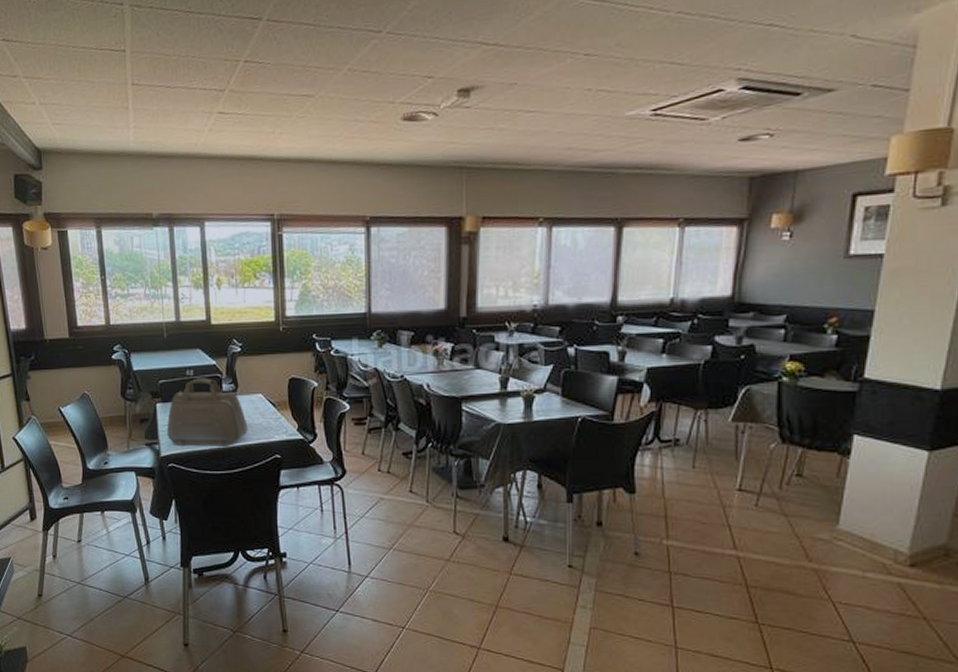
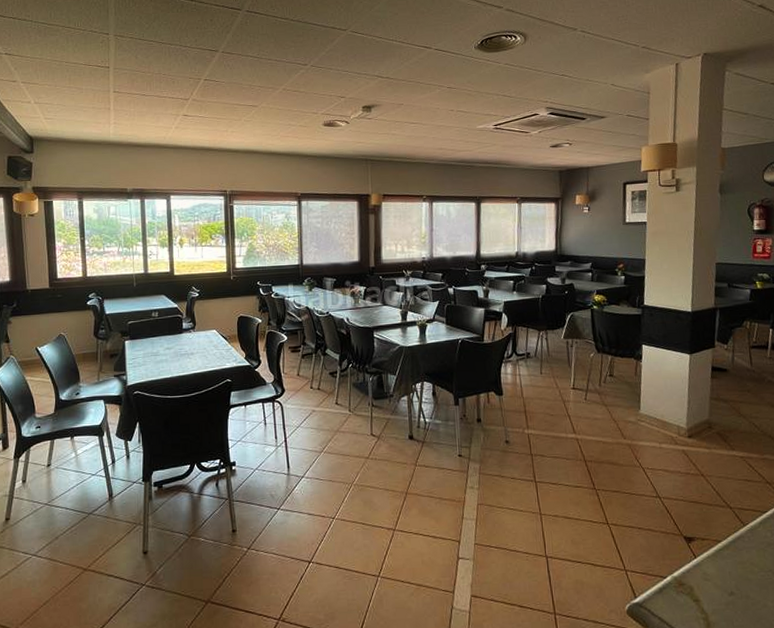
handbag: present [166,378,248,447] -> none [133,318,204,376]

